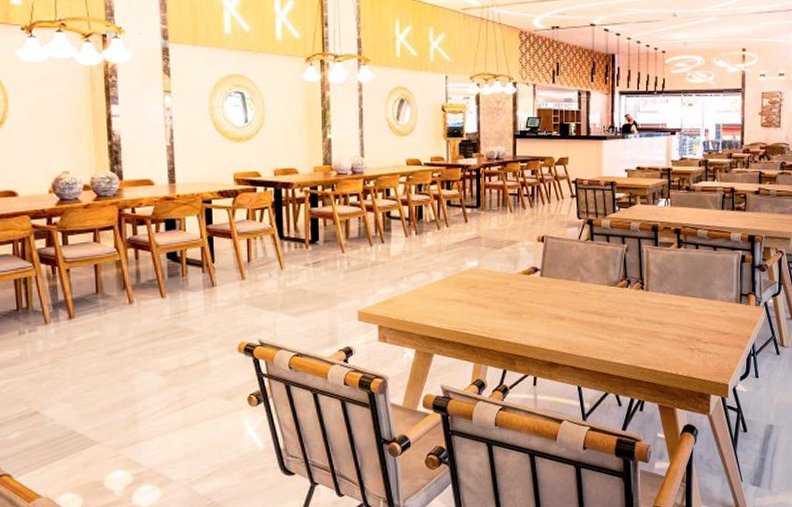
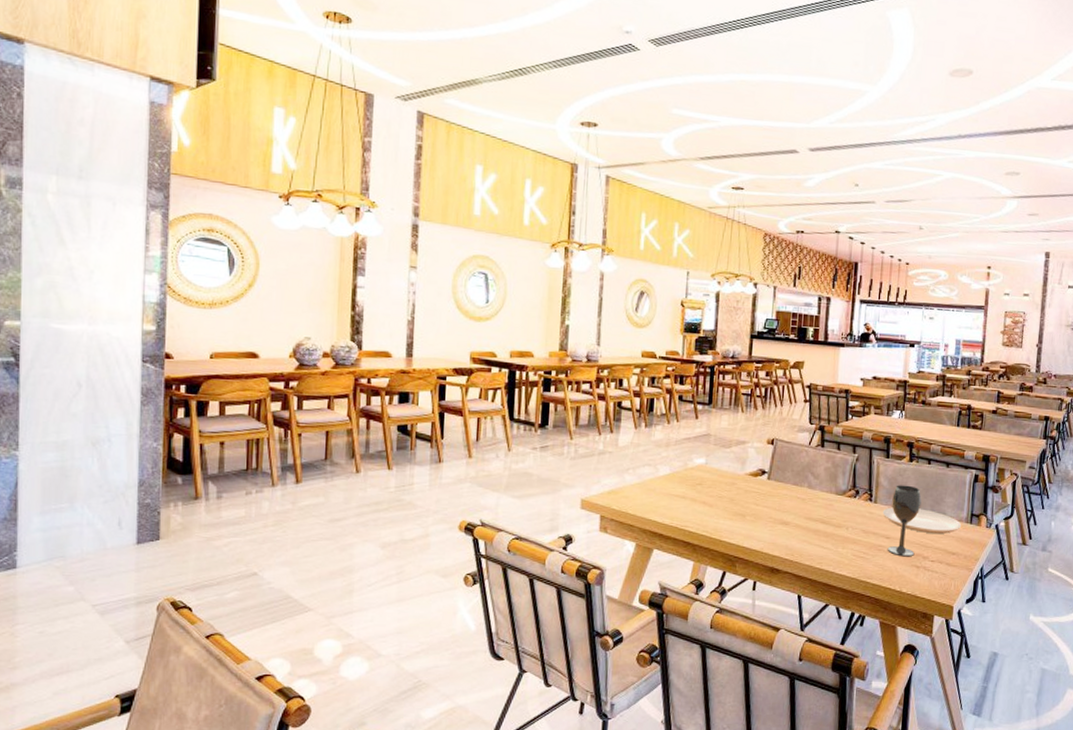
plate: none [655,292,732,316] -> present [882,507,962,534]
wine glass: none [661,271,692,341] -> present [887,485,922,557]

